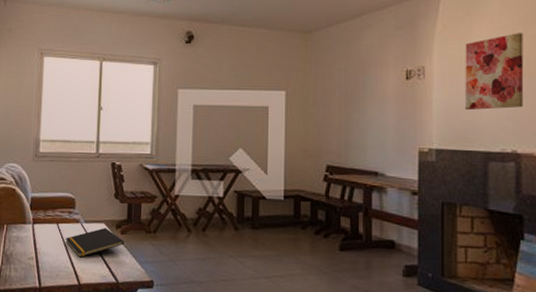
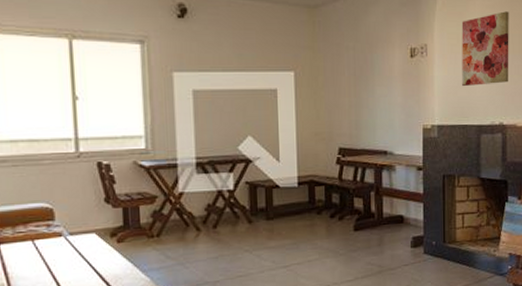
notepad: present [65,227,125,258] -> none [45,237,123,276]

